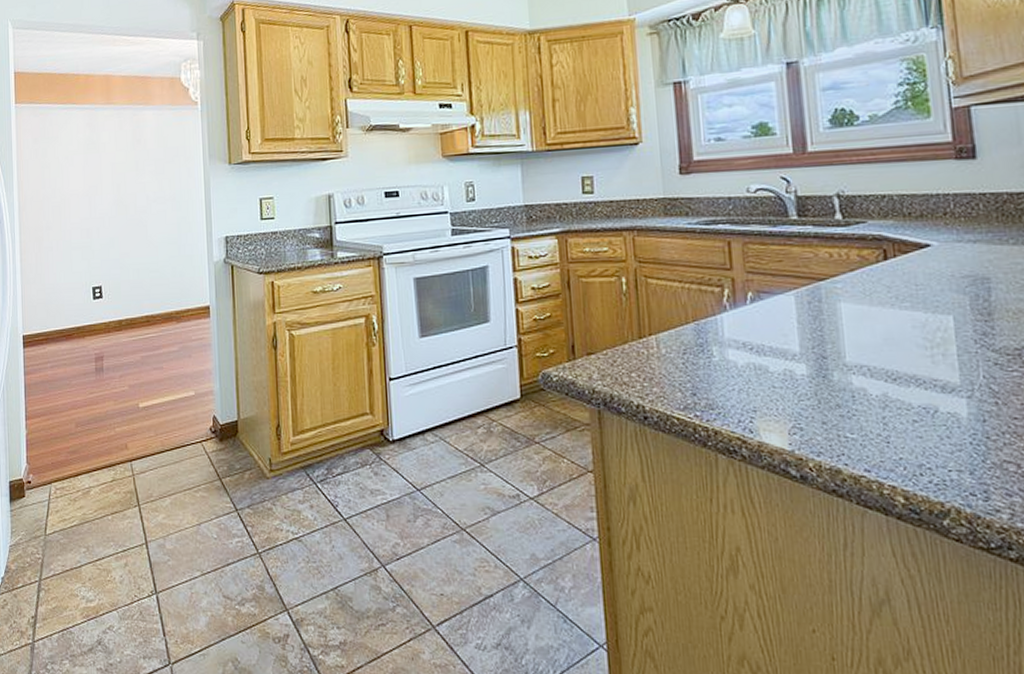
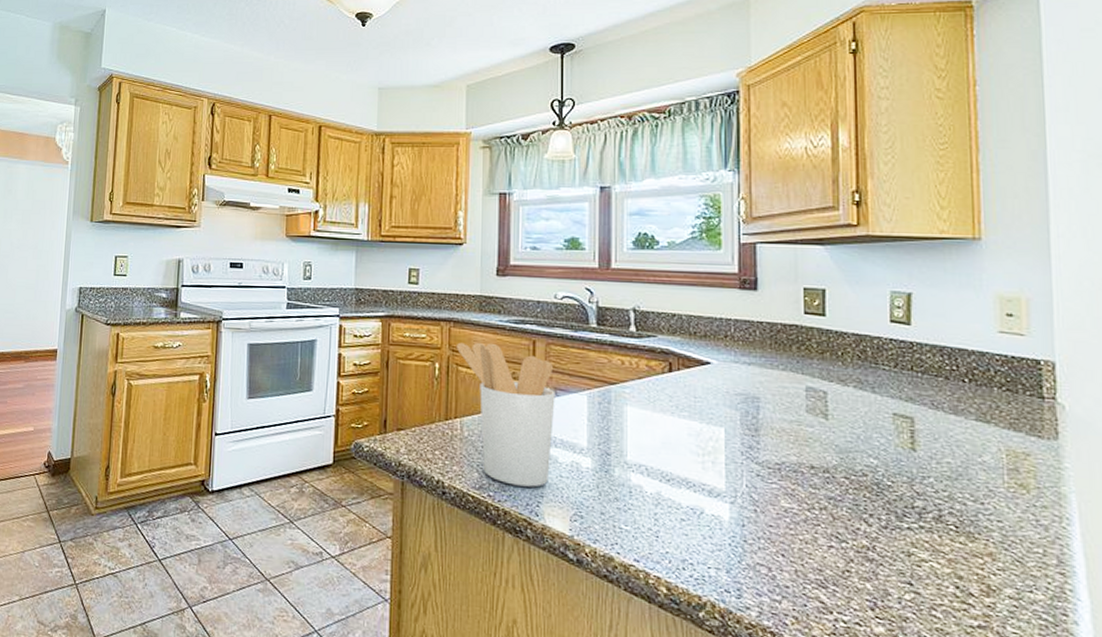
utensil holder: none [643,249,761,402] -> present [457,342,555,487]

